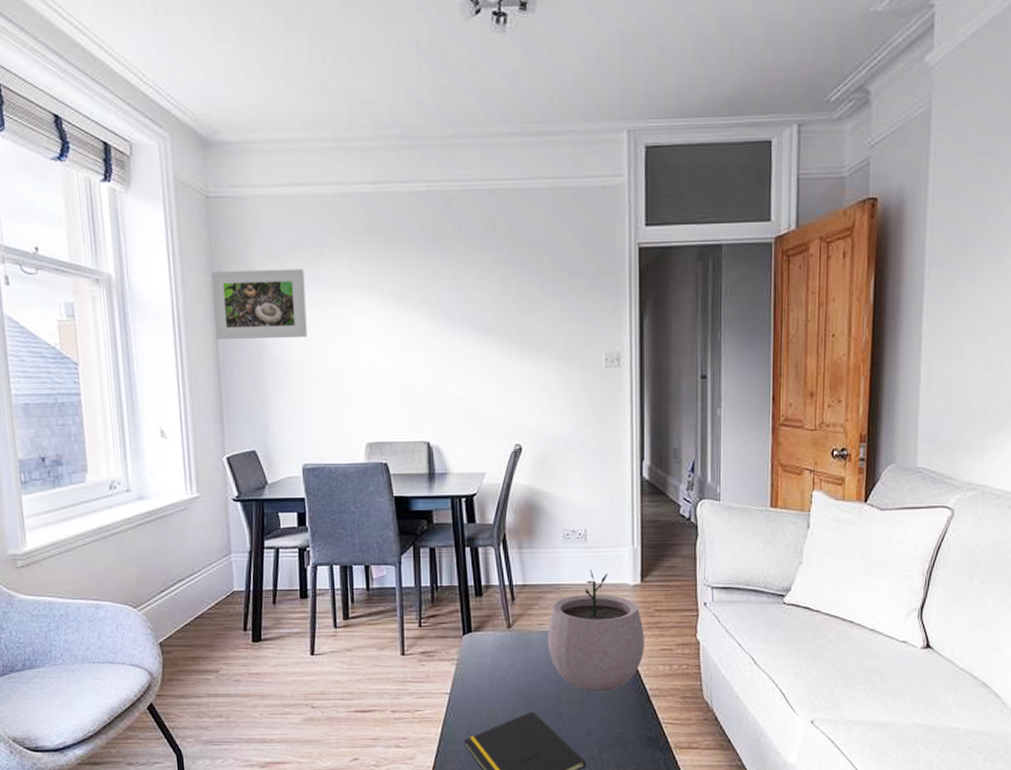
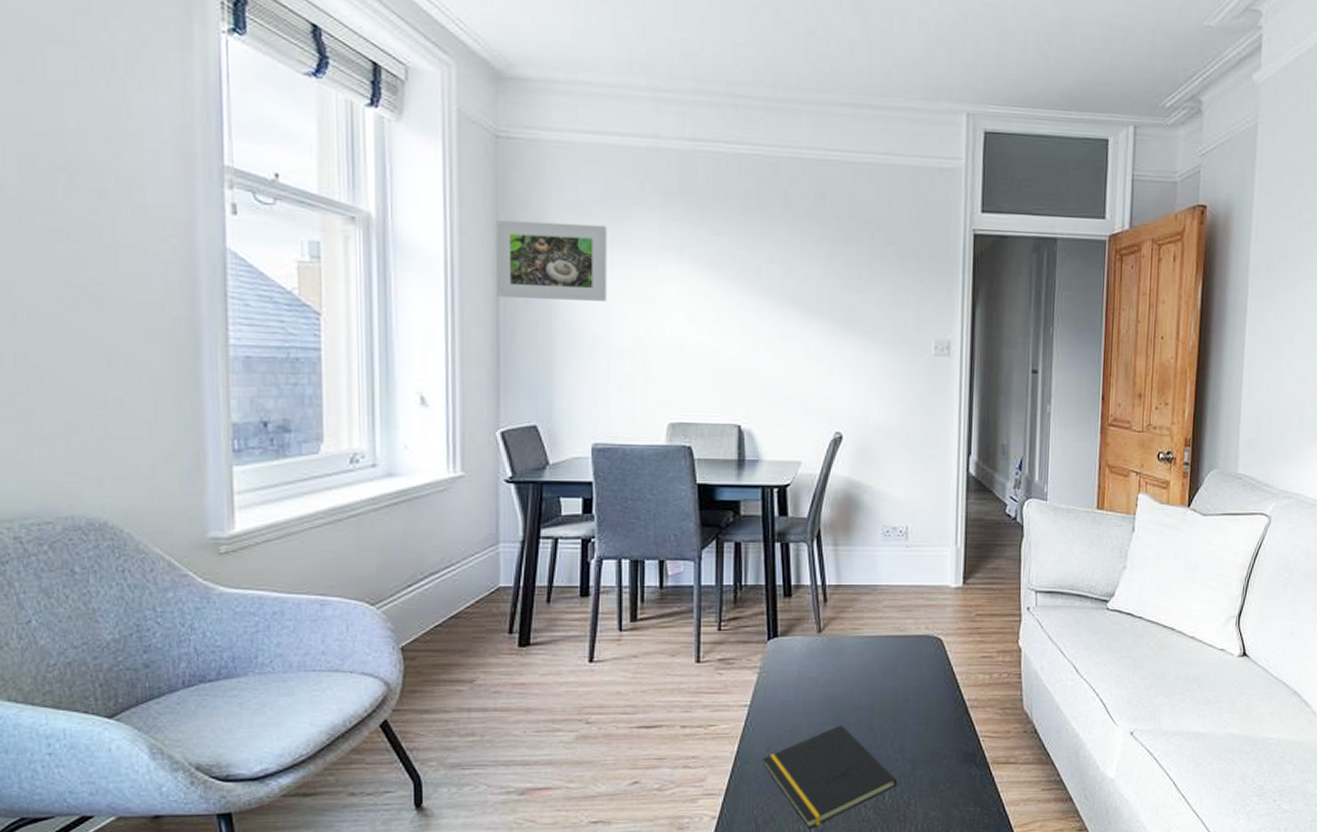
plant pot: present [547,570,644,692] -> none [860,570,965,704]

